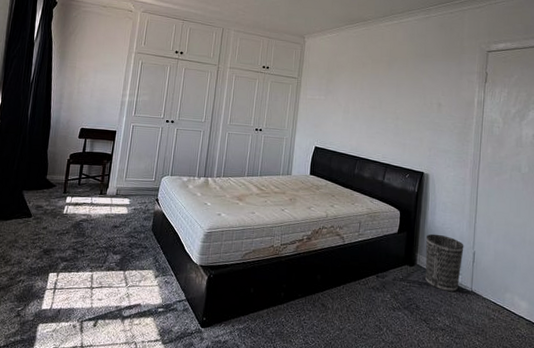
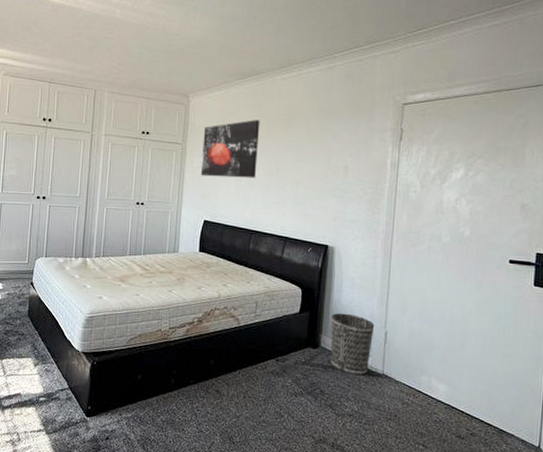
wall art: none [313,60,366,111] -> present [200,120,260,178]

